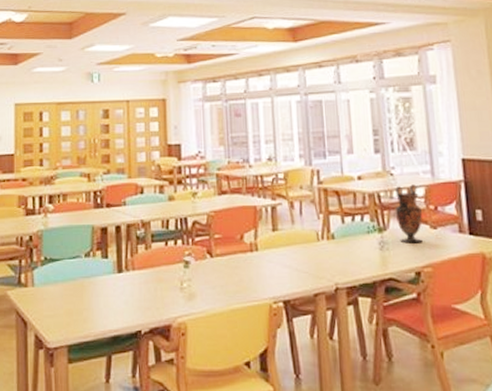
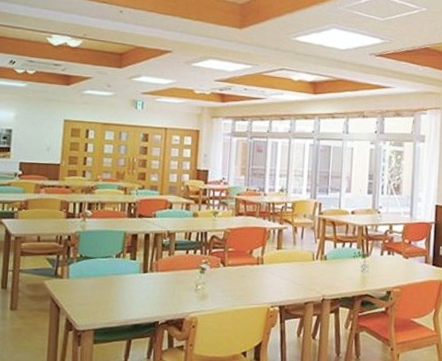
vase: present [394,184,423,244] -> none [377,222,399,269]

